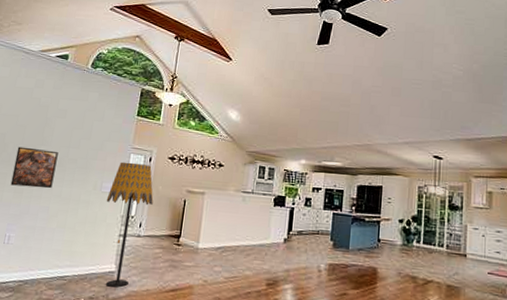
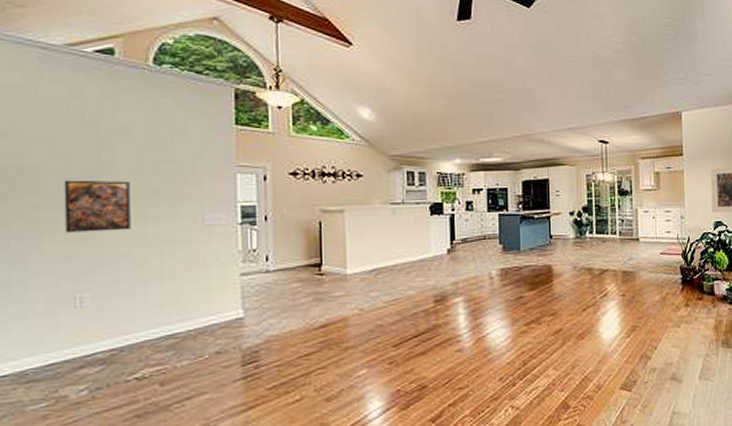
floor lamp: present [105,161,154,288] -> none [214,184,279,336]

